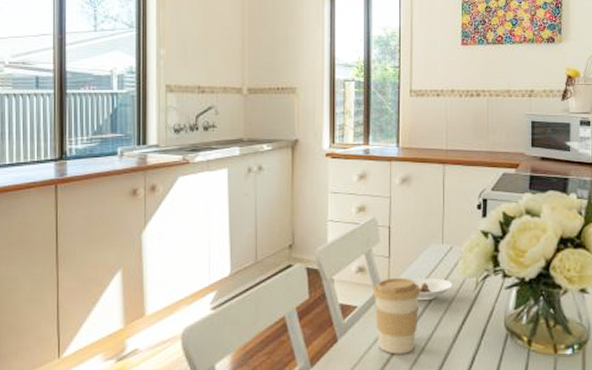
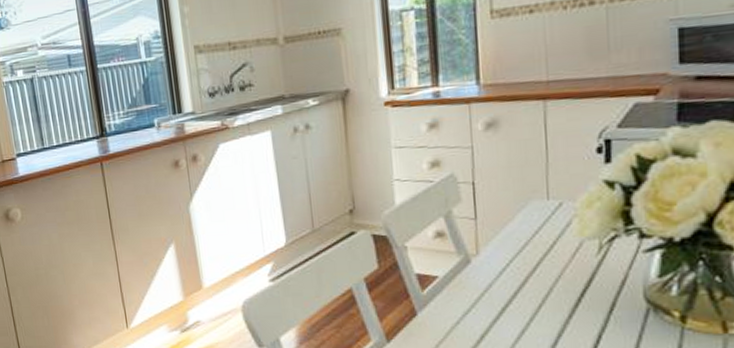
coffee cup: present [372,277,421,354] -> none [456,241,521,330]
saucer: present [412,278,452,301] -> none [508,242,565,269]

